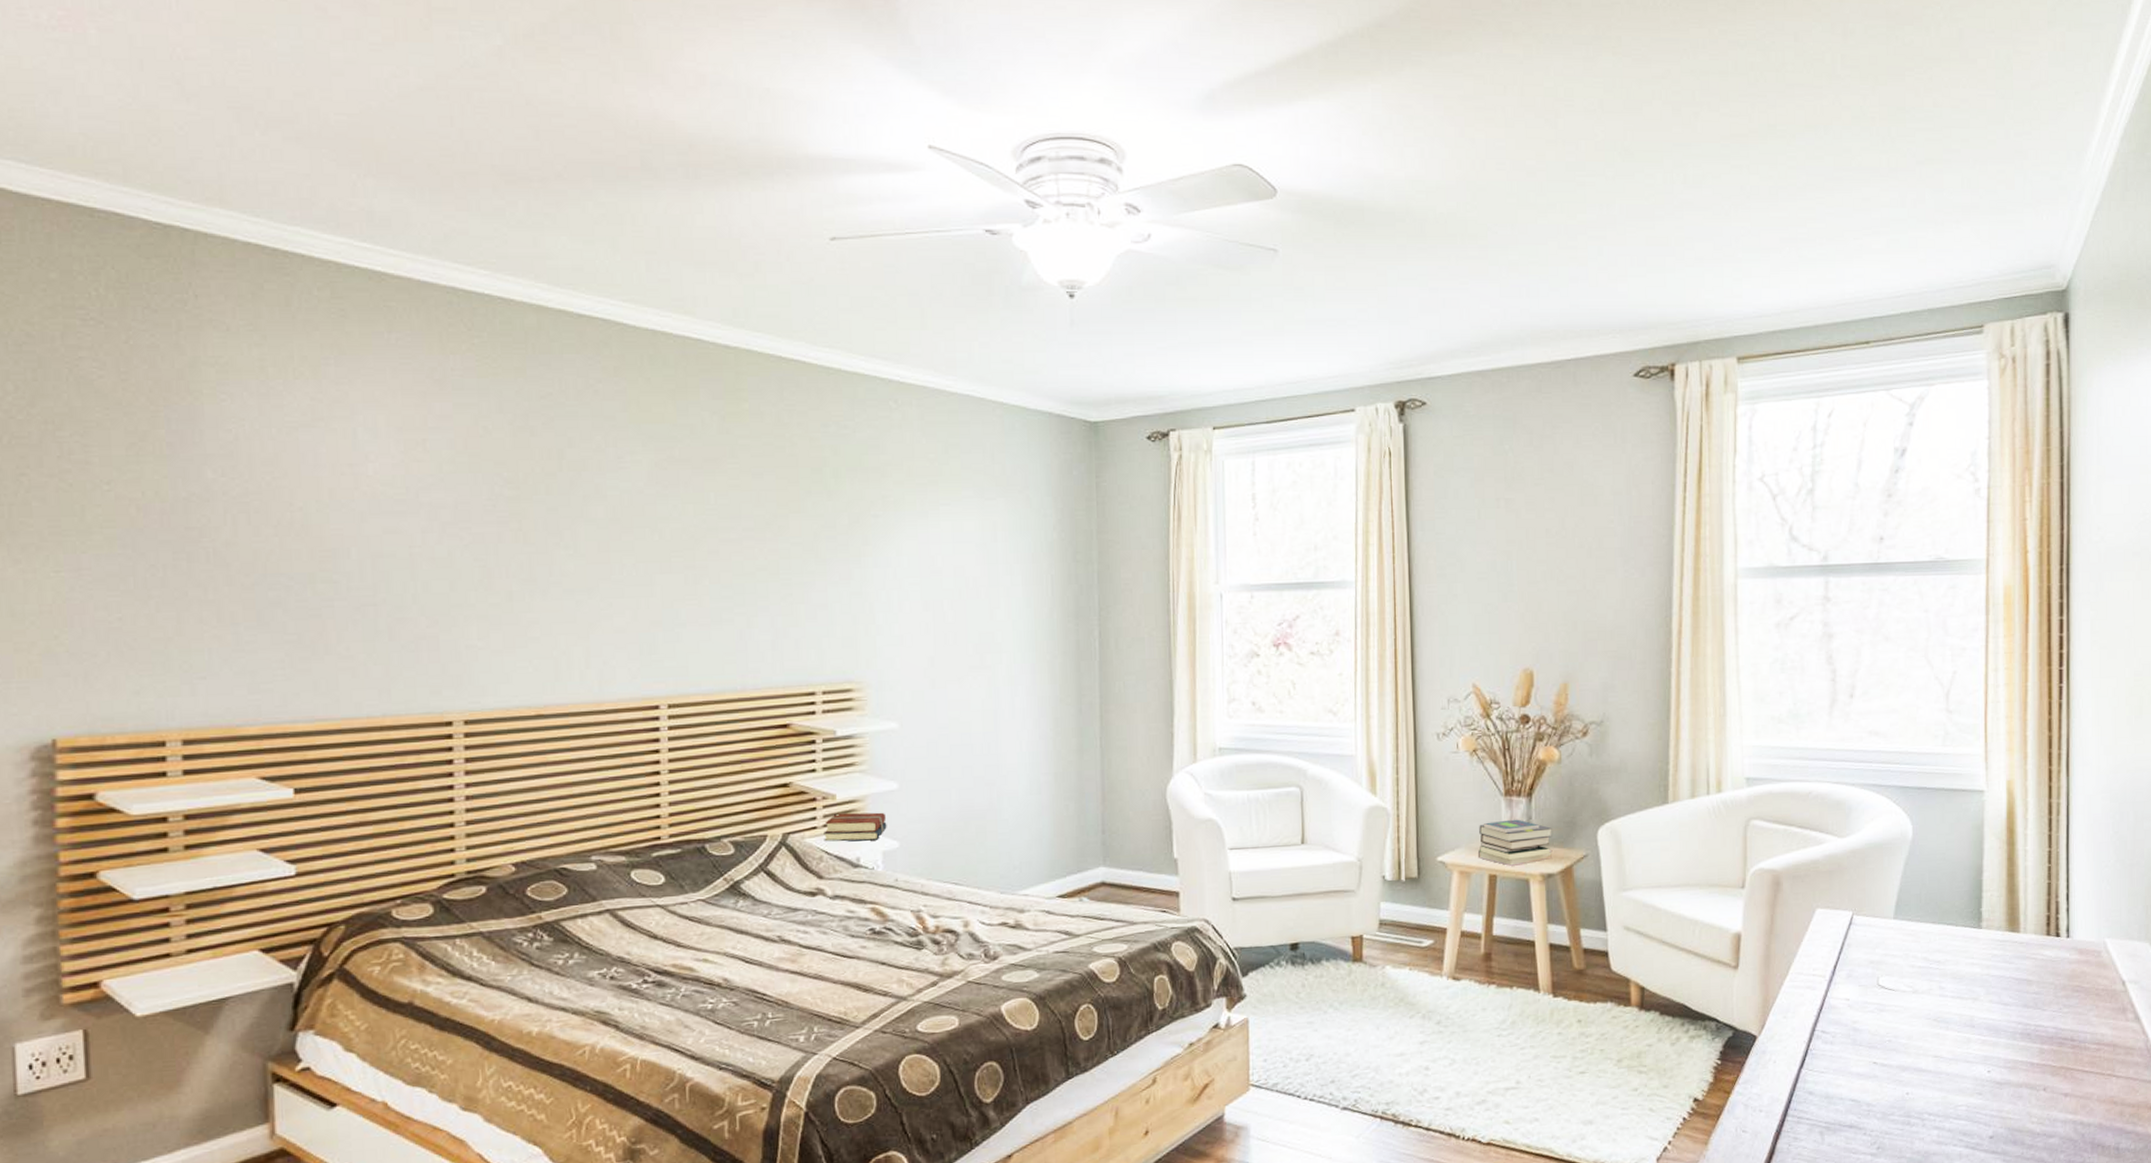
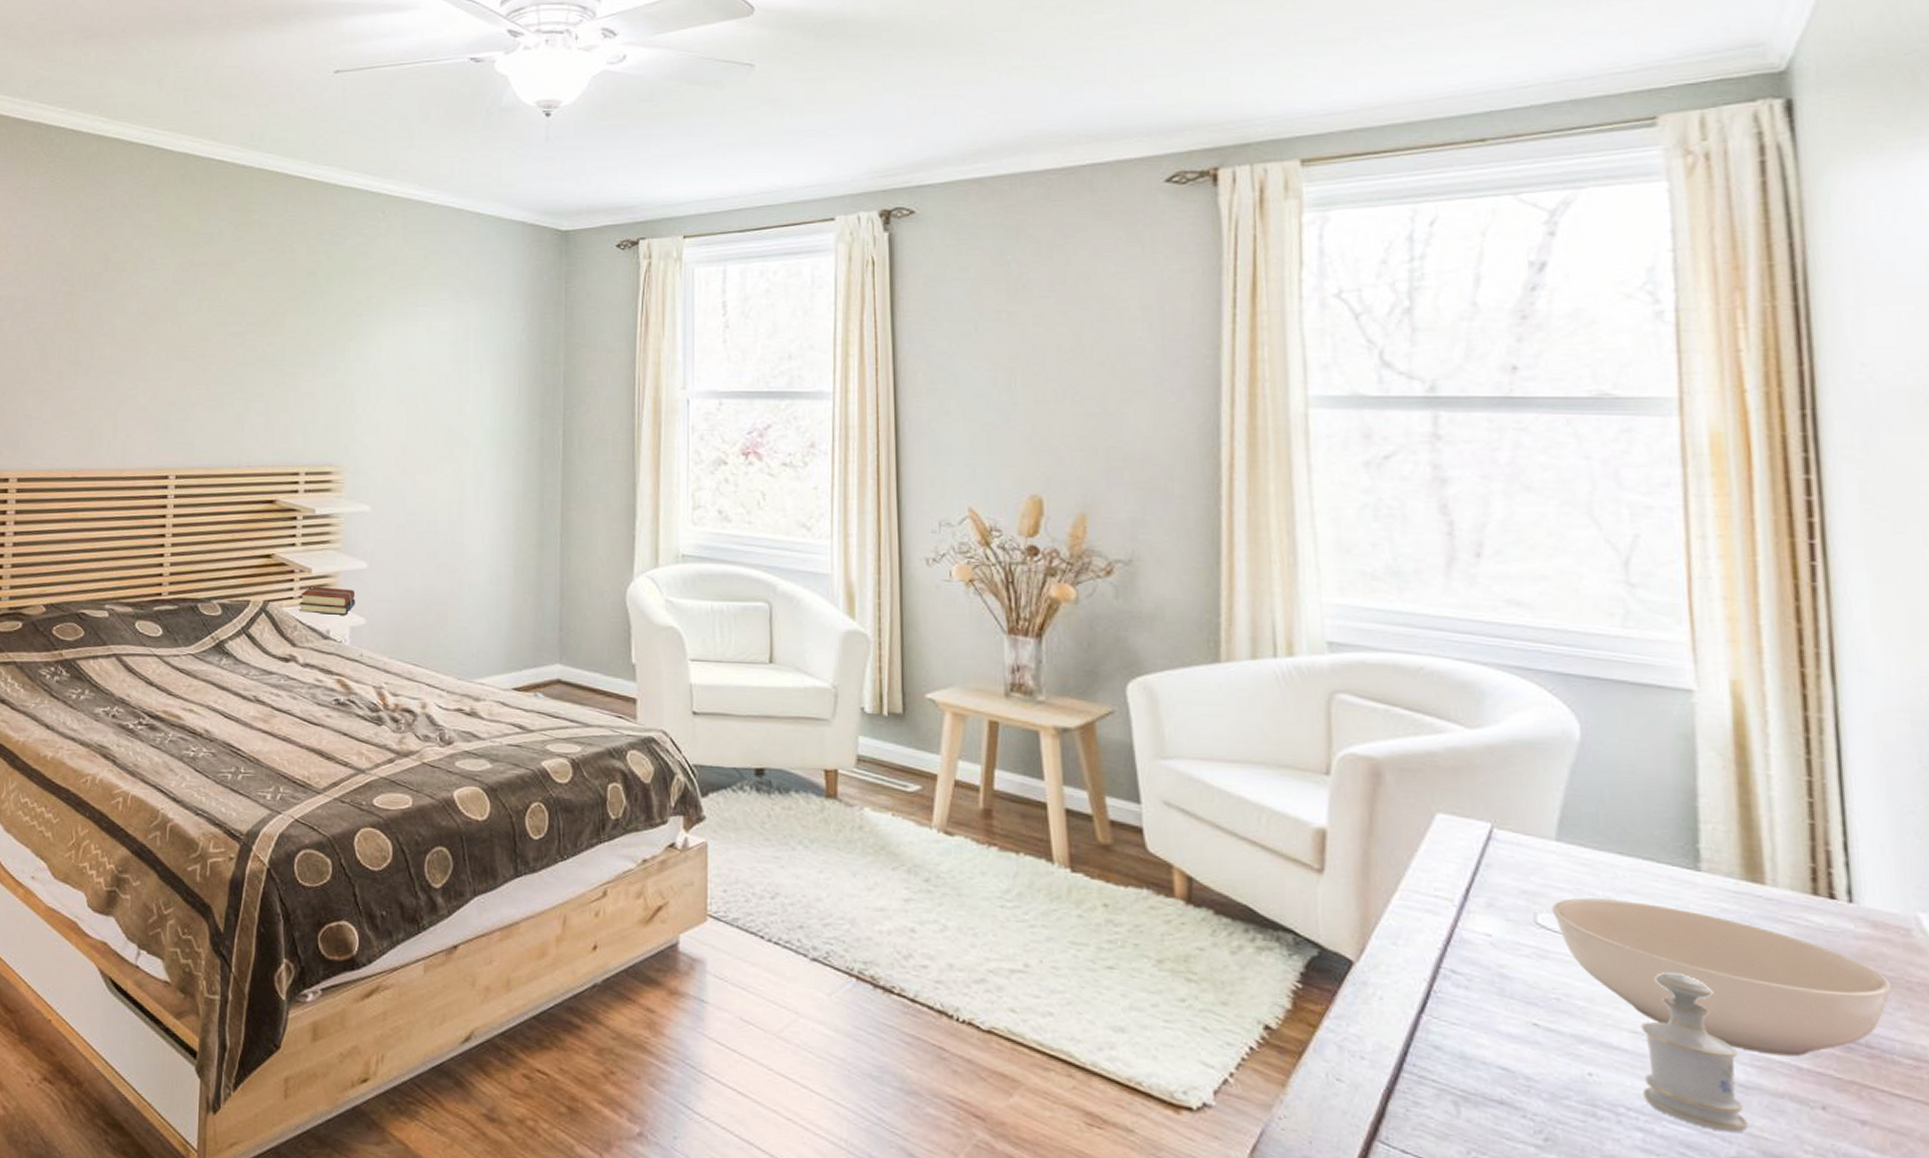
books: present [1477,819,1553,866] -> none [975,661,1069,714]
bowl: none [1889,958,2088,1057] -> present [1551,897,1892,1057]
perfume bottle: none [1939,1007,2000,1119] -> present [1641,971,1748,1133]

